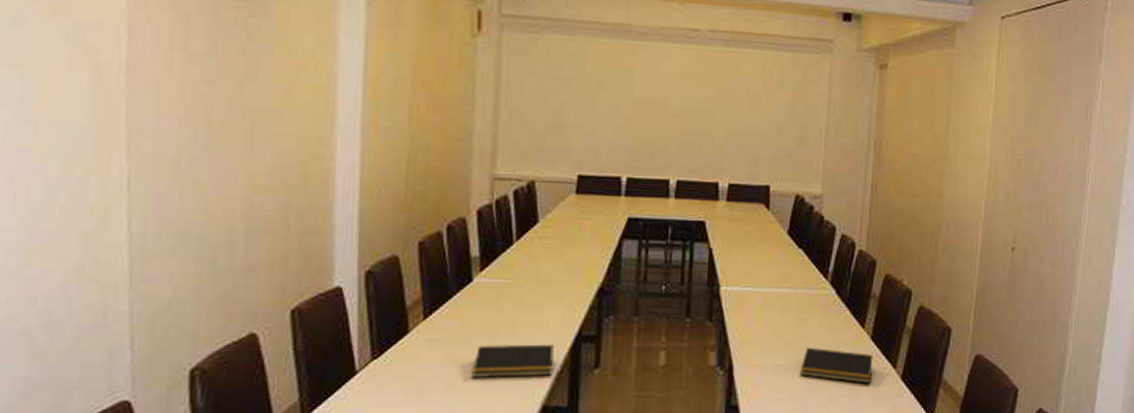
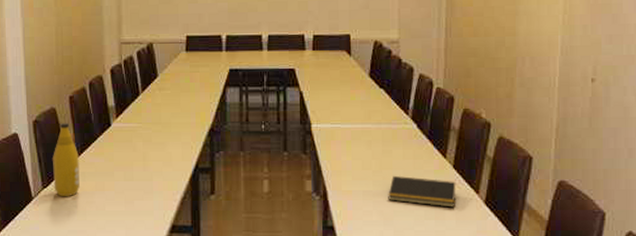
bottle: none [387,275,426,371] -> present [53,122,80,197]
notepad: present [472,344,554,377] -> none [116,175,178,202]

